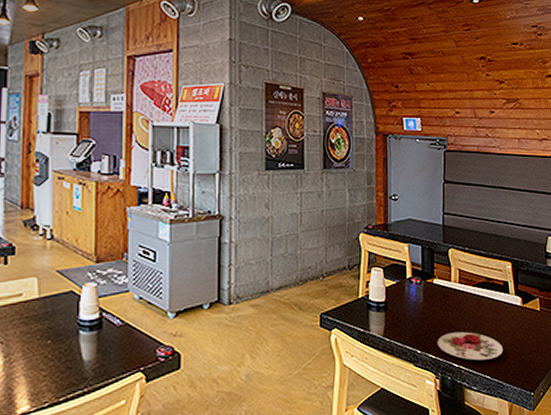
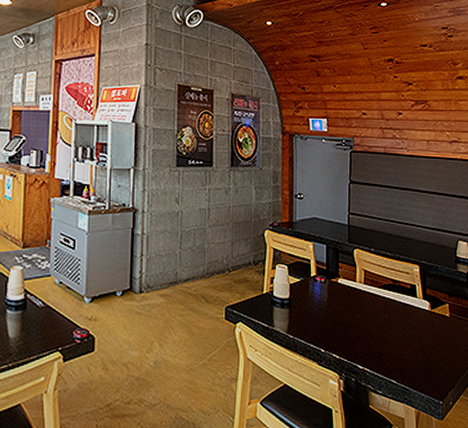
plate: present [437,331,504,361] -> none [341,333,411,364]

